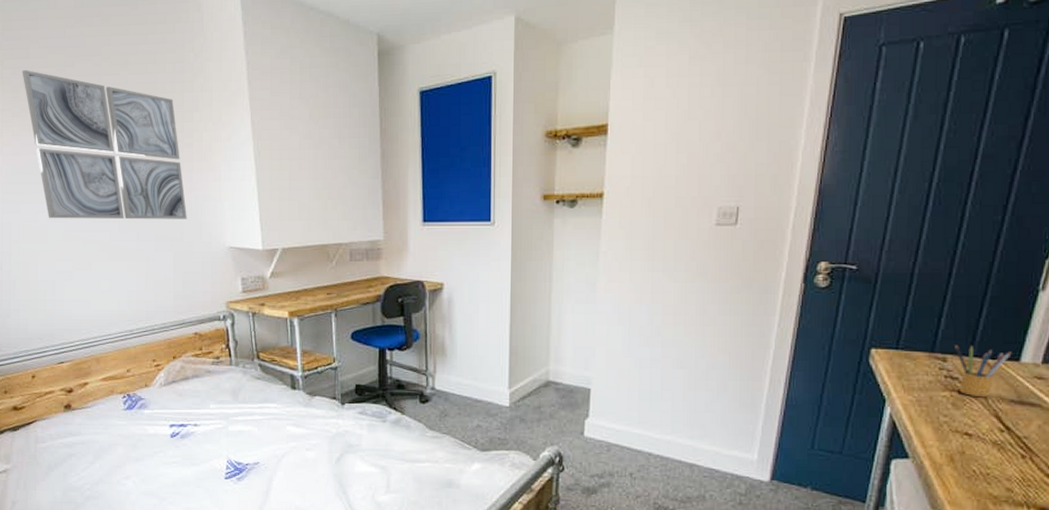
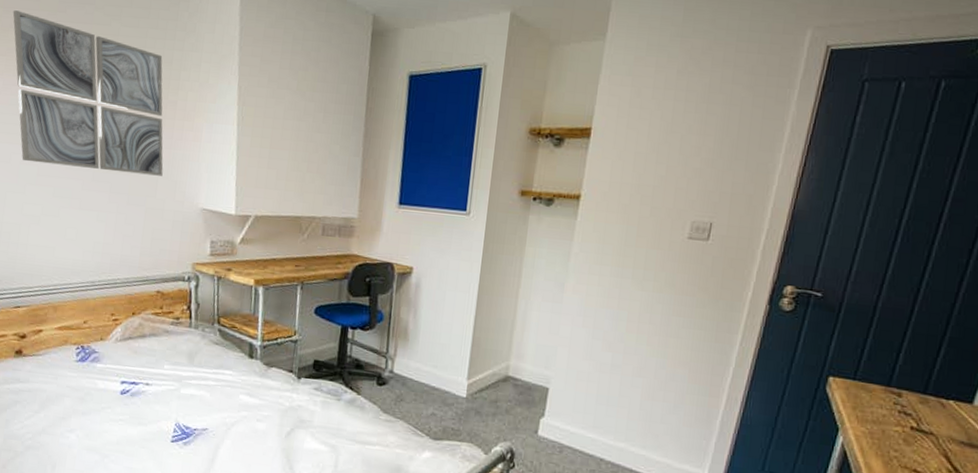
pencil box: present [955,345,1012,398] -> none [910,381,966,437]

